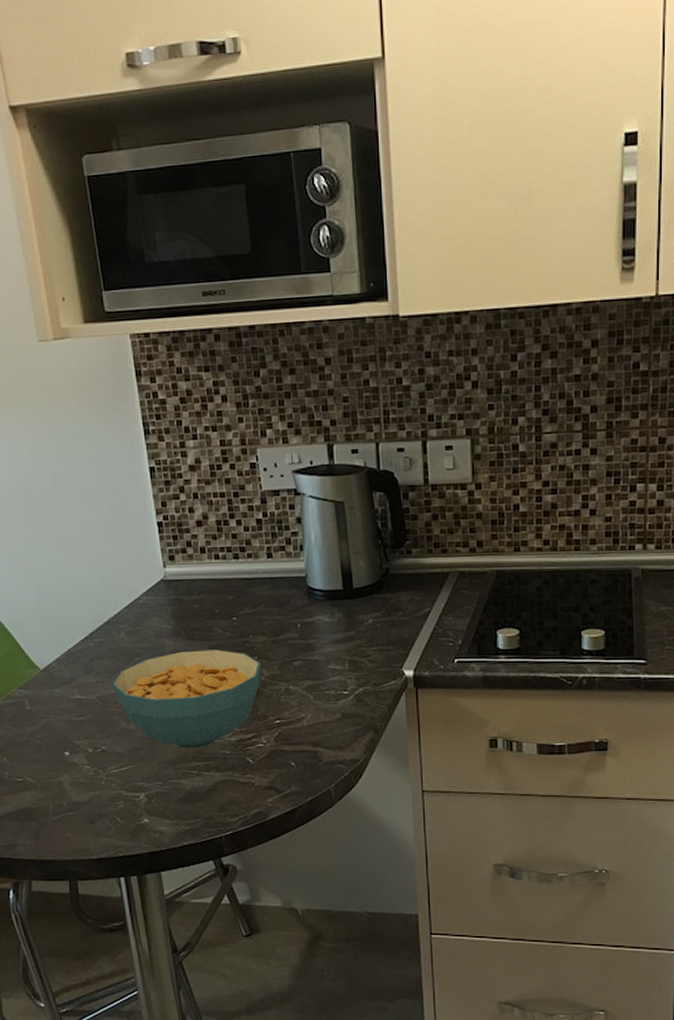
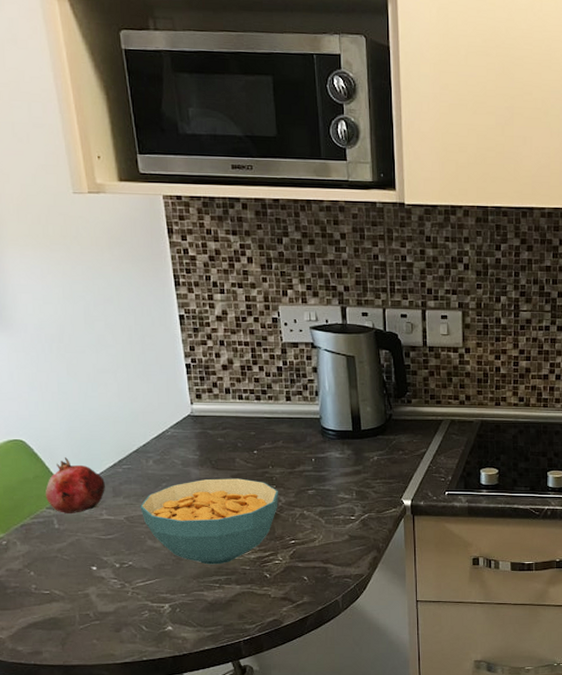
fruit: none [17,632,76,695] -> present [46,457,105,515]

